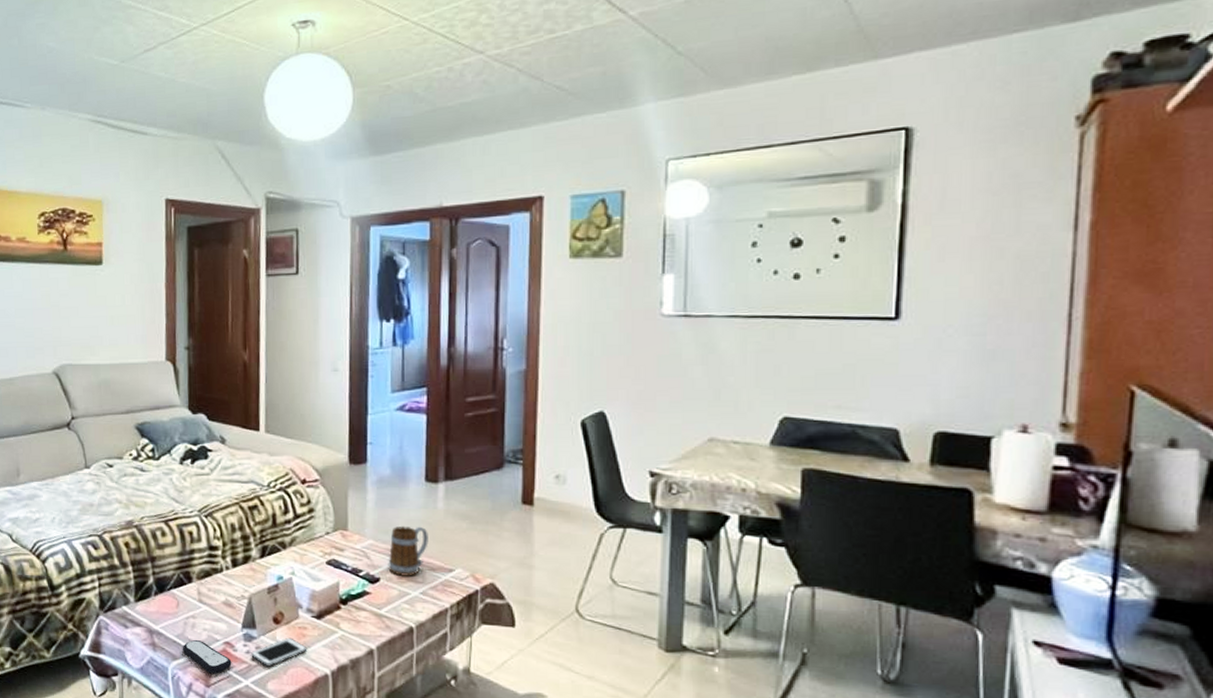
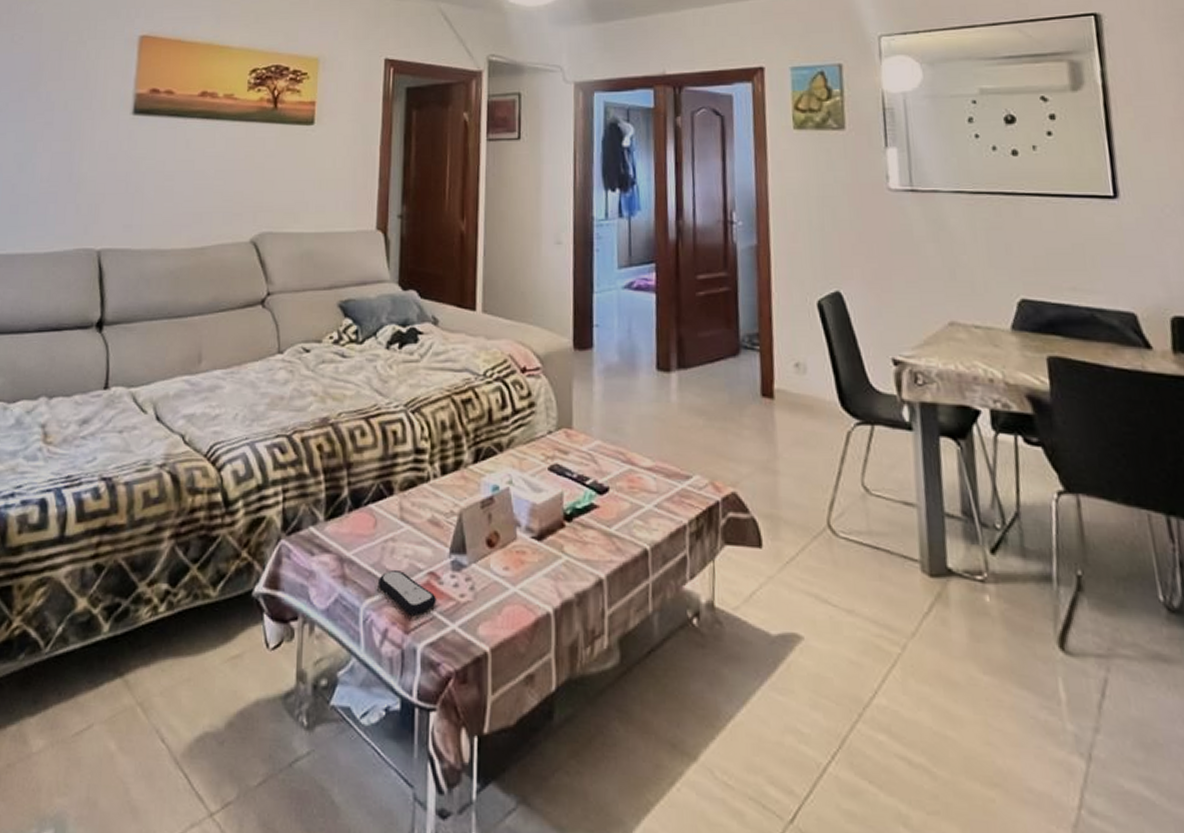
cell phone: present [251,637,308,667] -> none [460,565,526,605]
mug: present [388,525,428,576] -> none [618,422,662,485]

